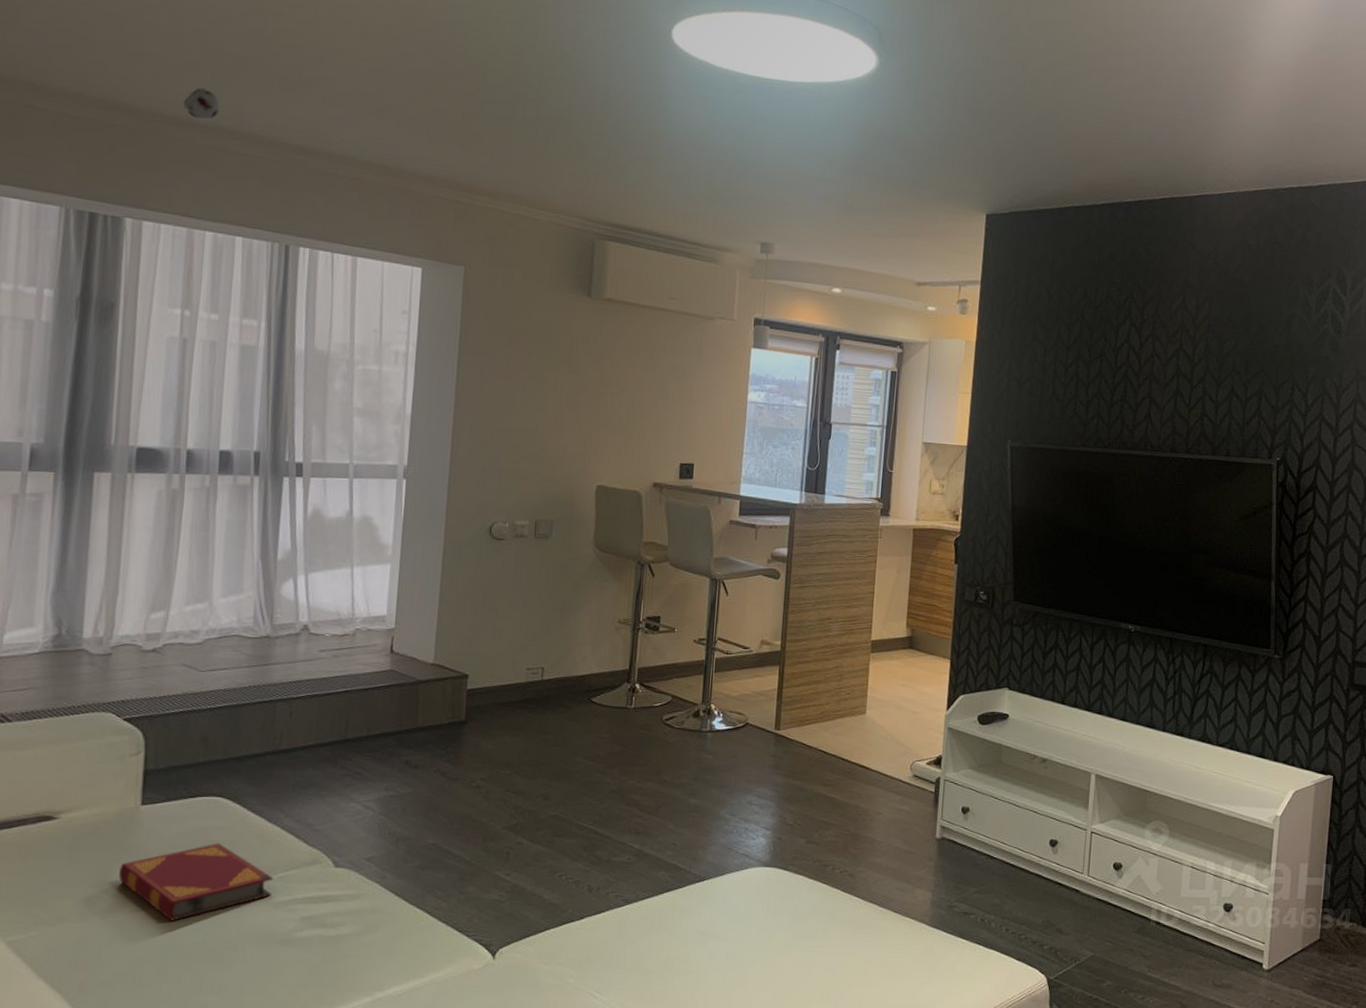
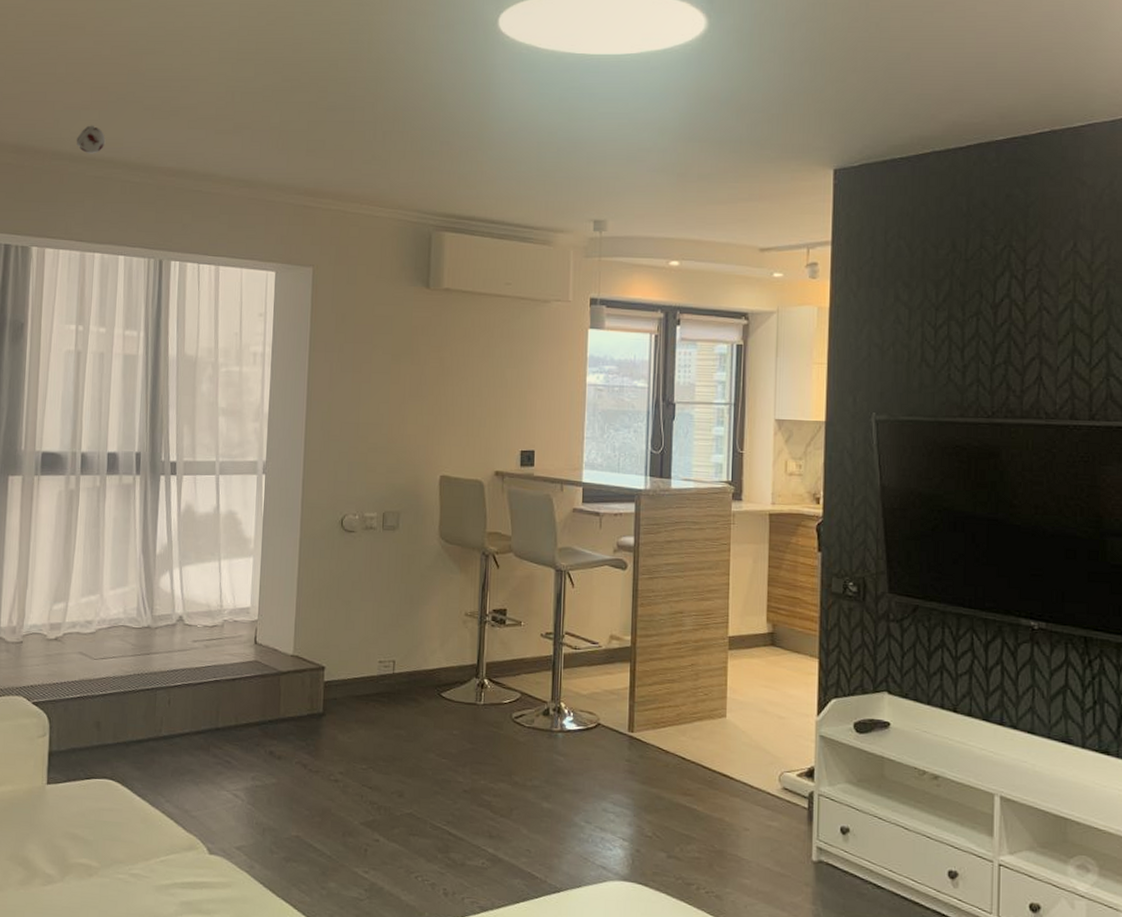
hardback book: present [119,842,273,921] -> none [29,824,156,897]

